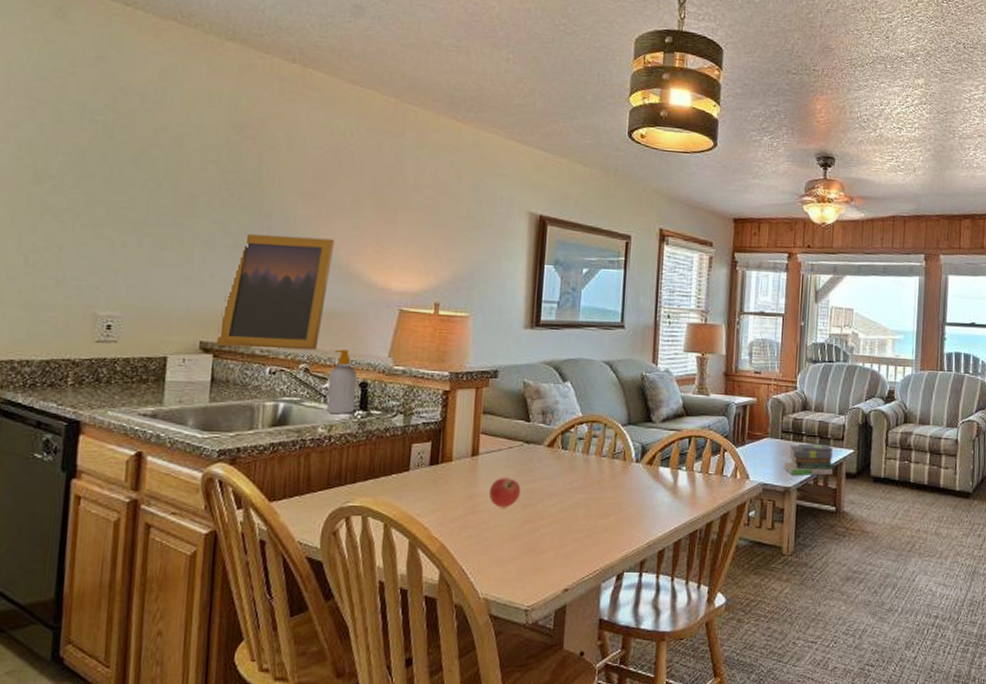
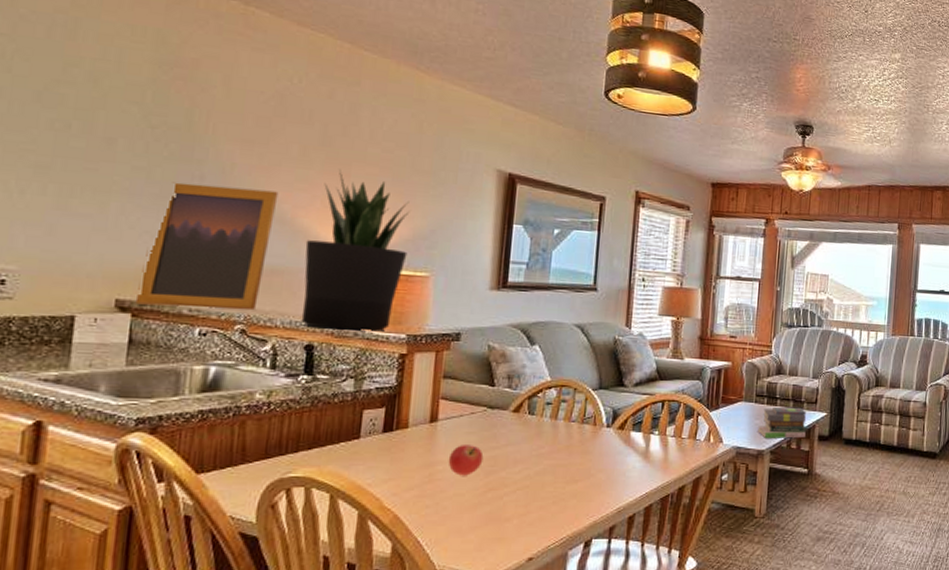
soap bottle: present [327,349,357,415] -> none [266,309,301,379]
planter: none [356,217,451,369] -> present [301,170,410,332]

